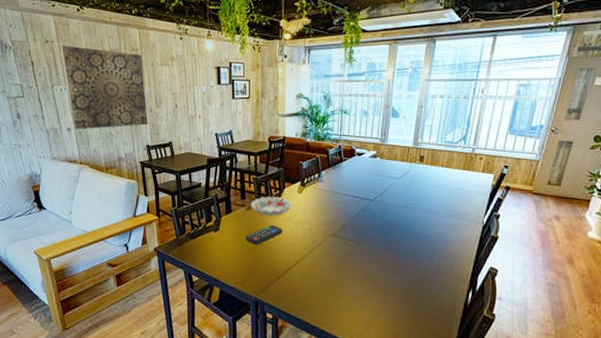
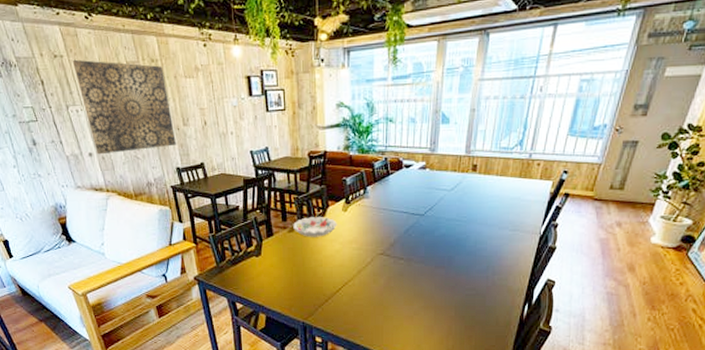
remote control: present [245,224,283,245] -> none [289,246,329,268]

